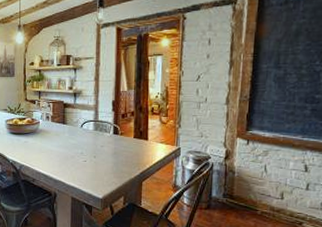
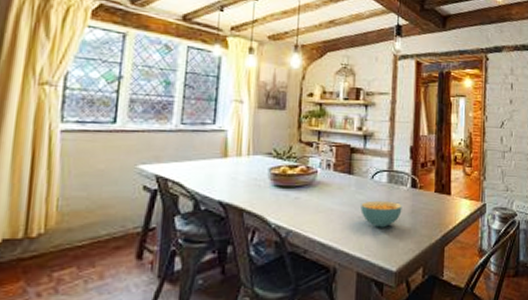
cereal bowl: none [73,144,106,165] -> present [360,200,402,228]

